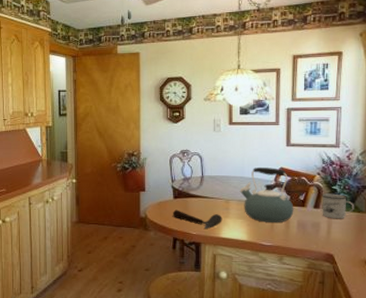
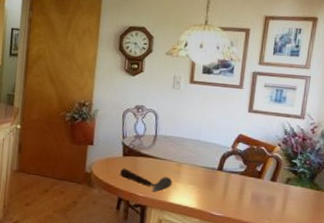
kettle: present [239,168,294,222] -> none [193,131,250,193]
mug: present [322,193,354,219] -> none [278,166,314,196]

